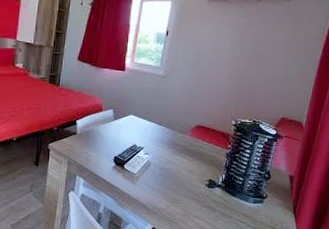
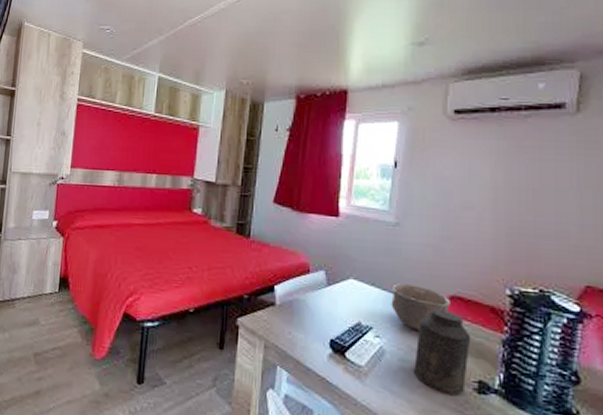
bowl: none [157,118,196,149] -> present [391,283,450,330]
canister: none [169,134,208,189] -> present [414,308,471,395]

